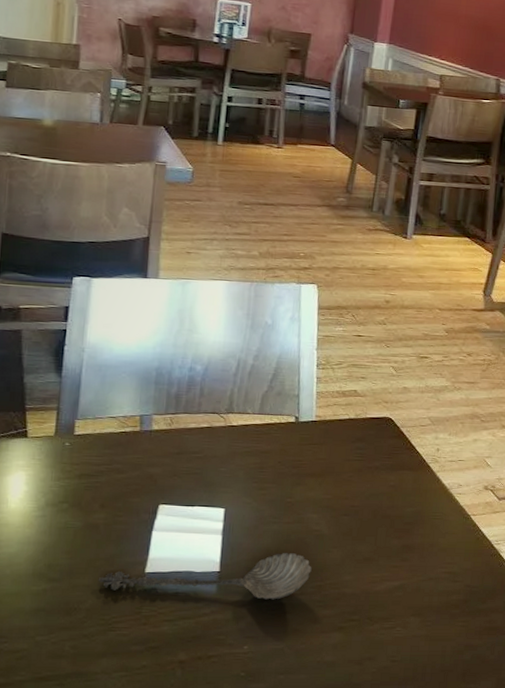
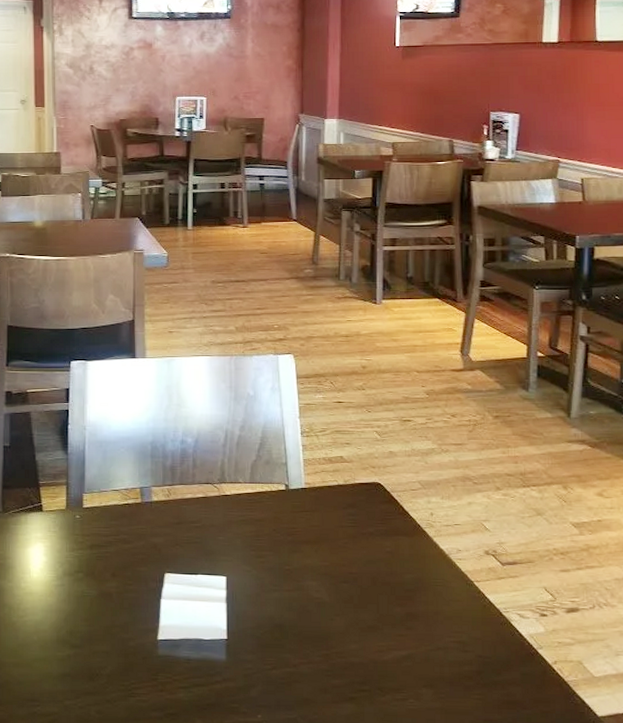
spoon: present [98,553,312,600] -> none [115,621,317,668]

